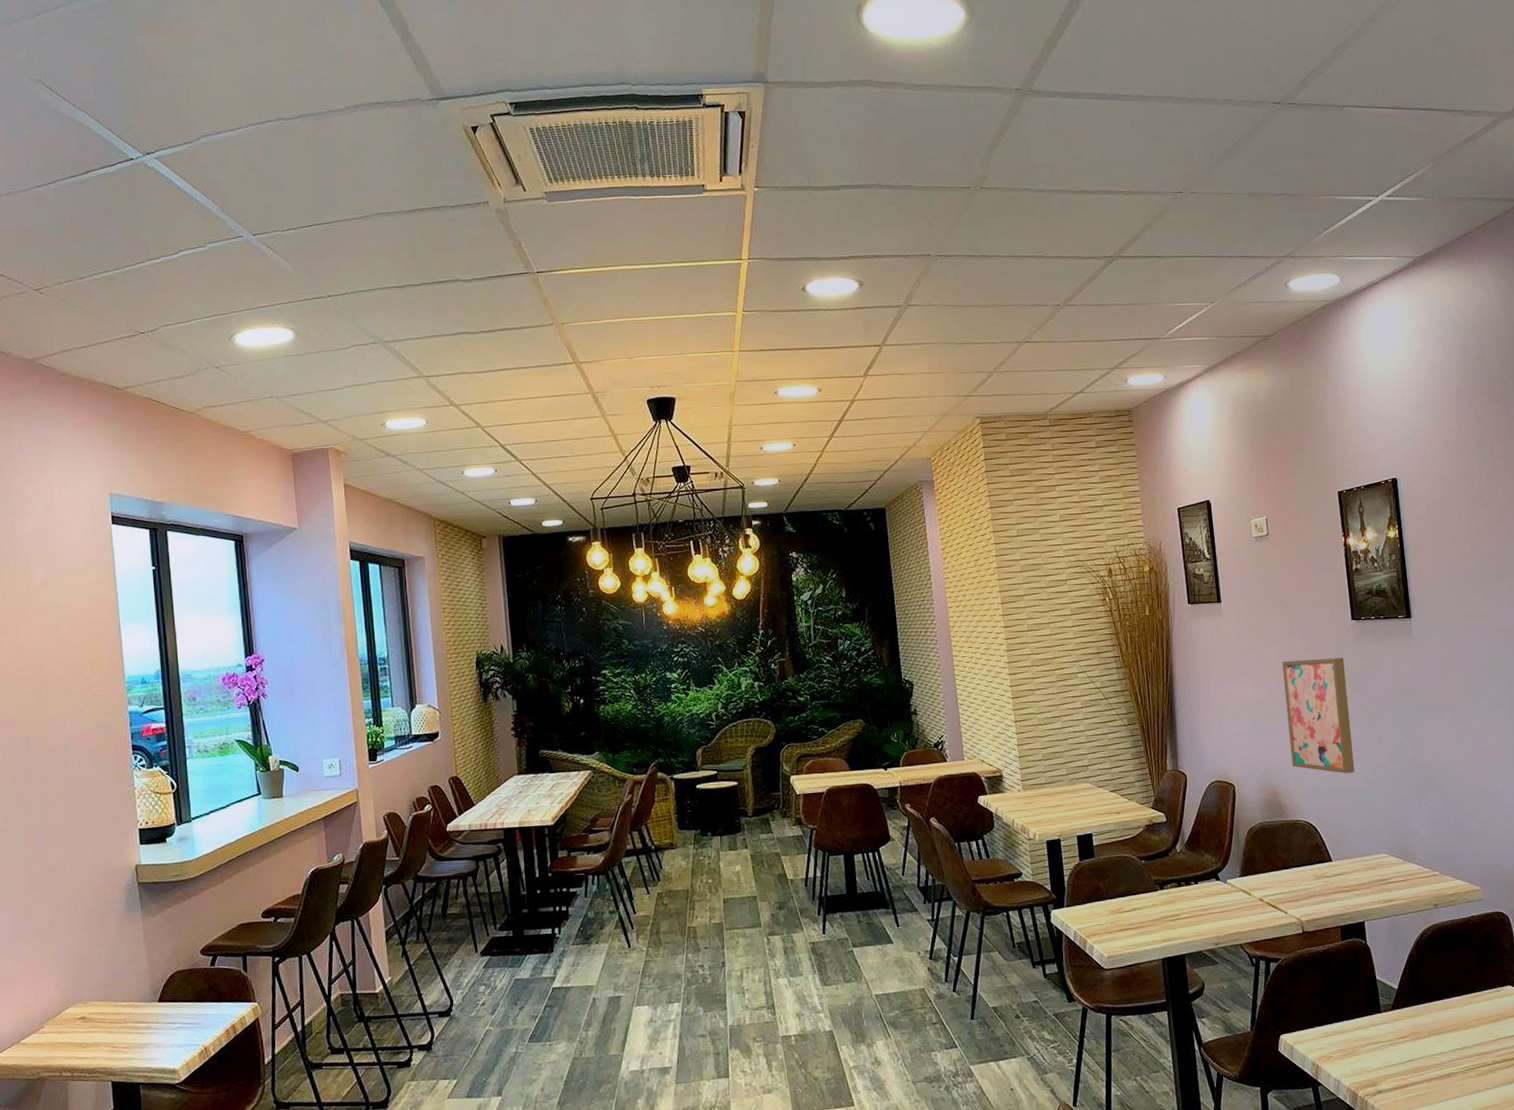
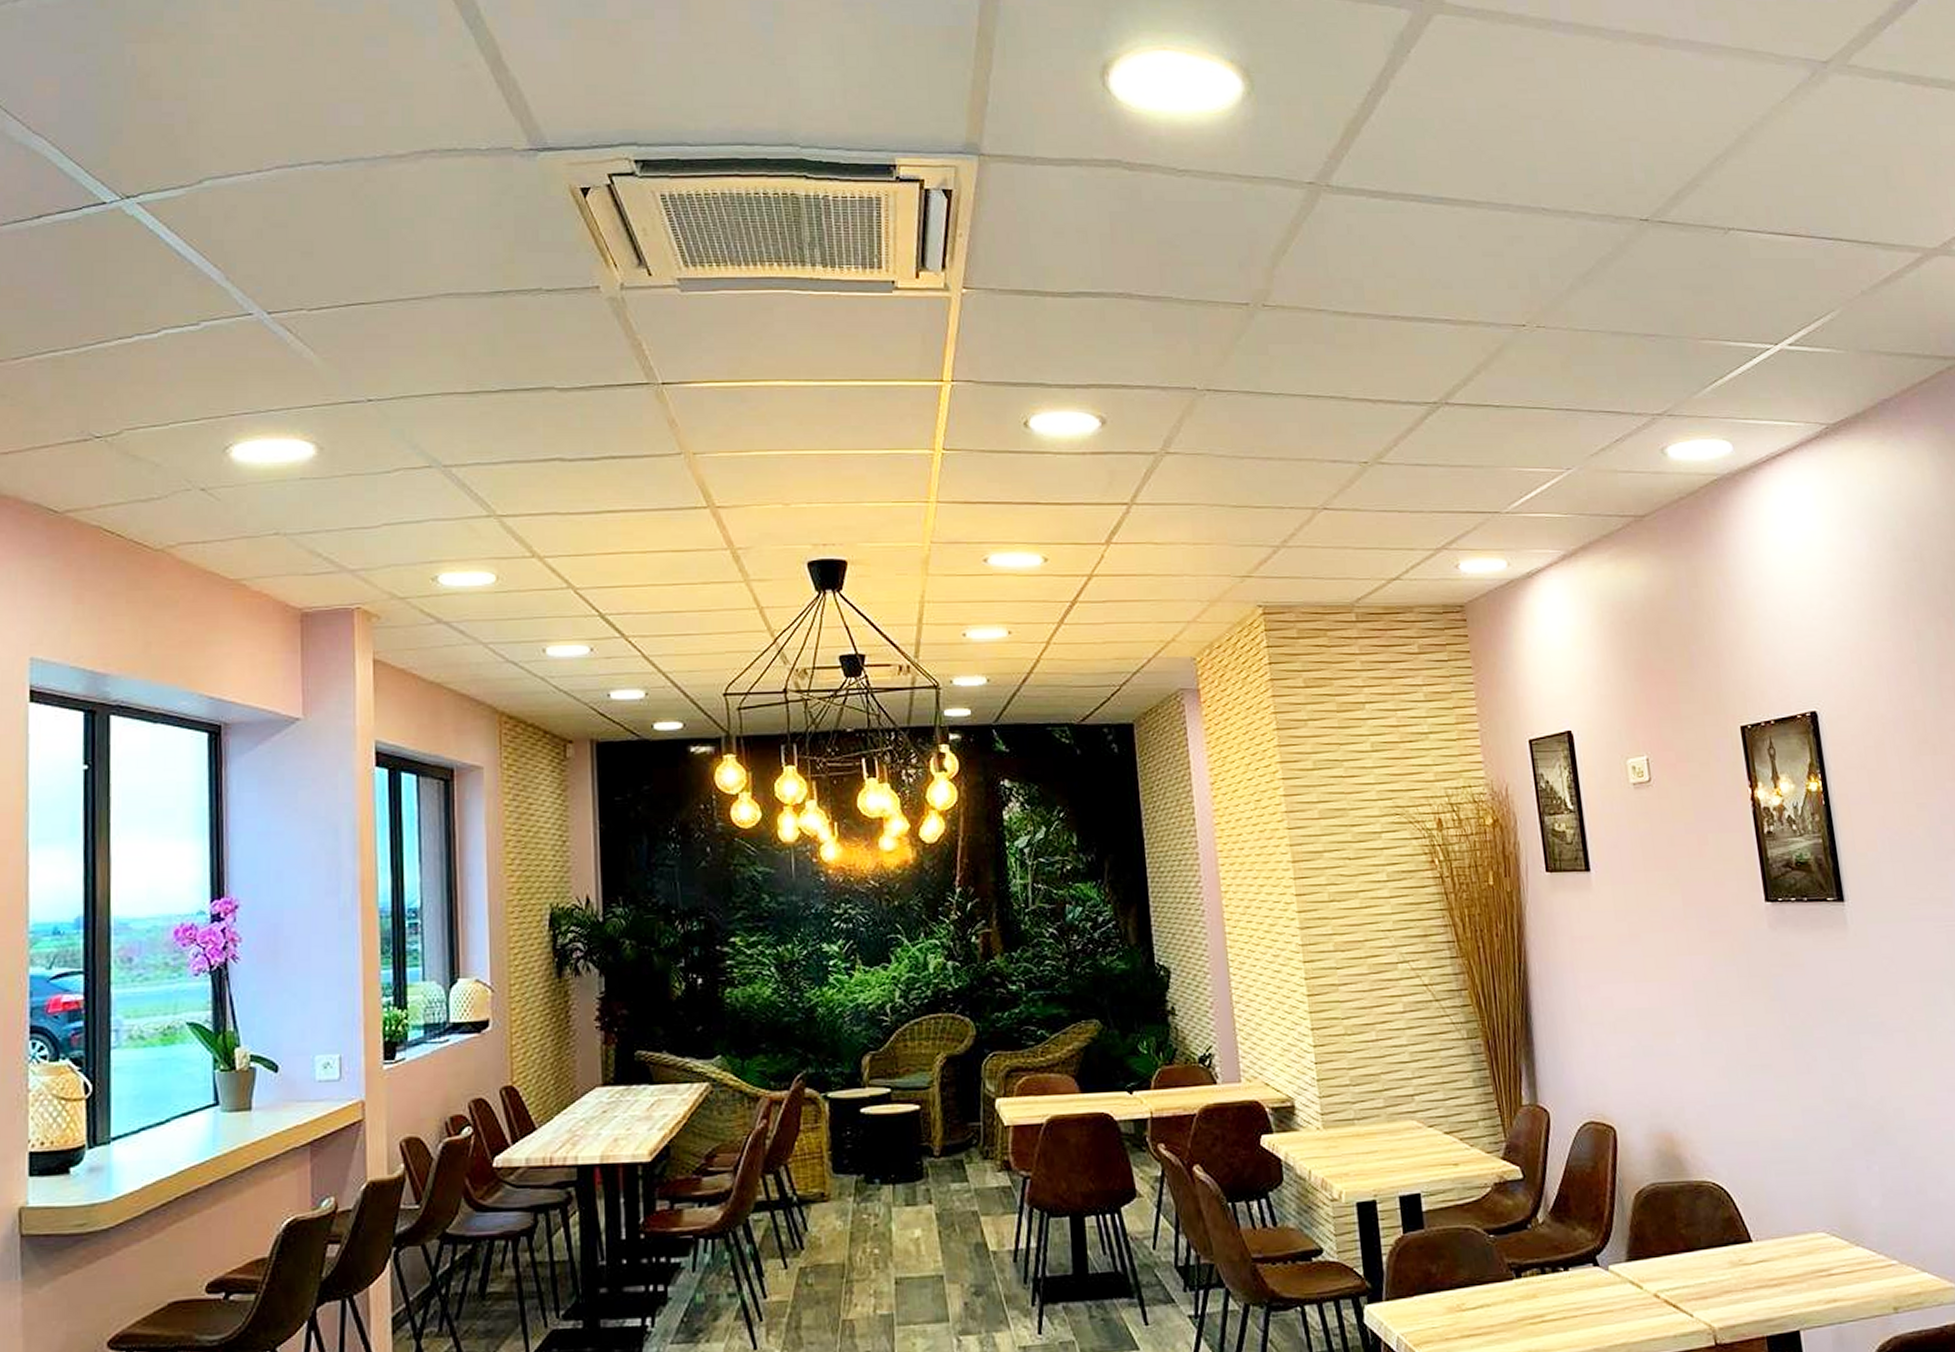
wall art: present [1282,657,1355,774] -> none [1675,953,1779,1116]

